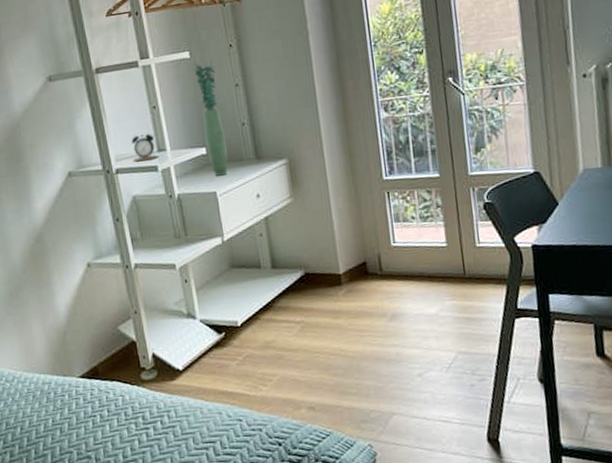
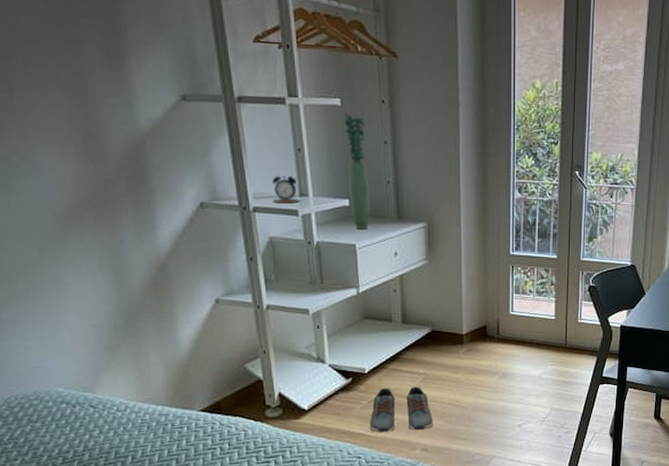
shoe: none [247,337,318,391] -> present [369,387,434,432]

